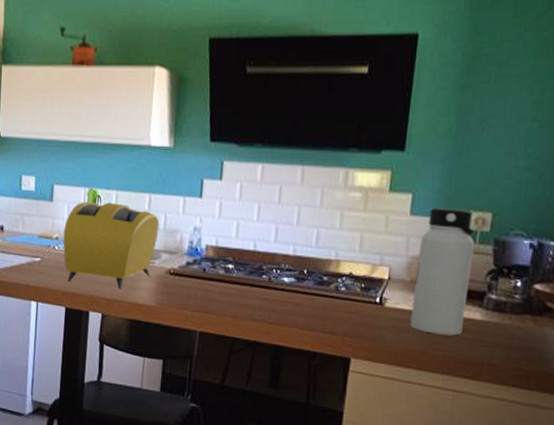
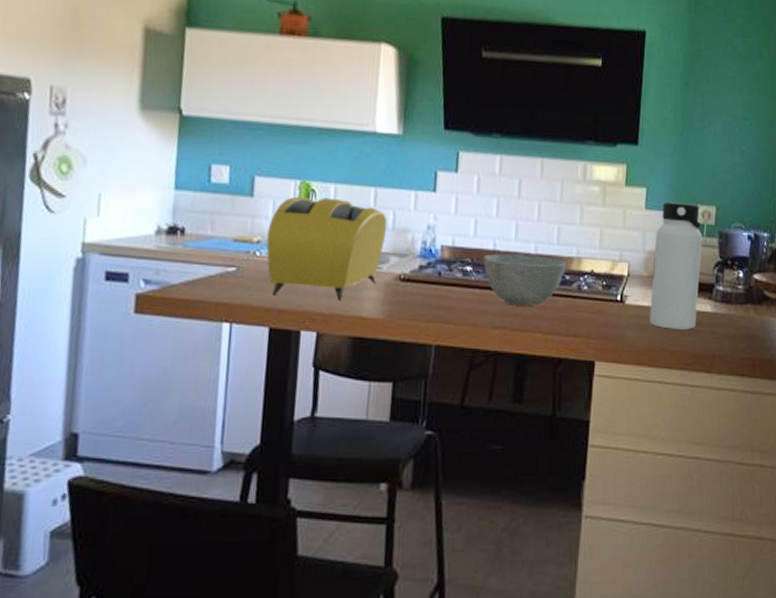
bowl: none [244,254,325,303] -> present [483,253,567,306]

